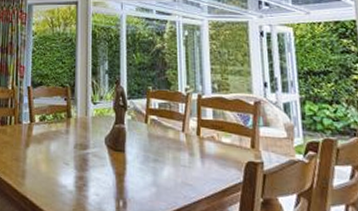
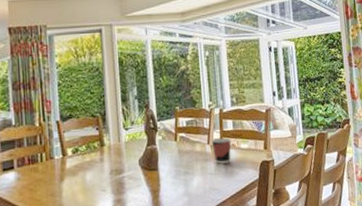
cup: none [186,127,210,157] -> present [211,138,231,164]

